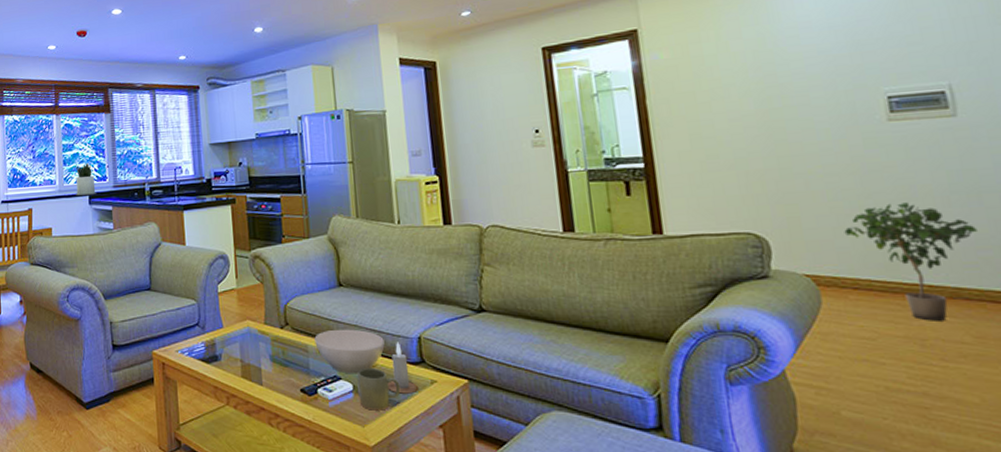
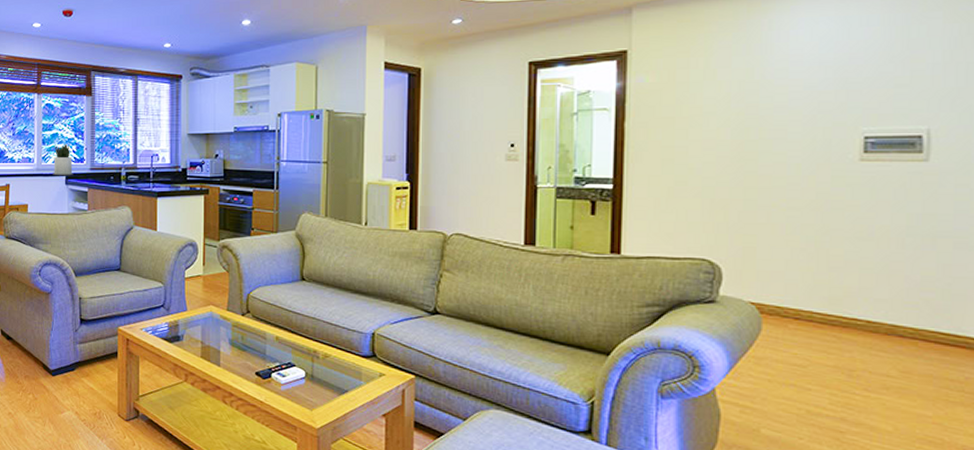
bowl: present [314,329,385,374] -> none [273,320,339,363]
mug: present [357,369,401,411] -> none [310,358,350,397]
candle: present [387,342,420,394] -> none [338,336,368,384]
potted plant: present [844,202,979,321] -> none [796,241,926,355]

